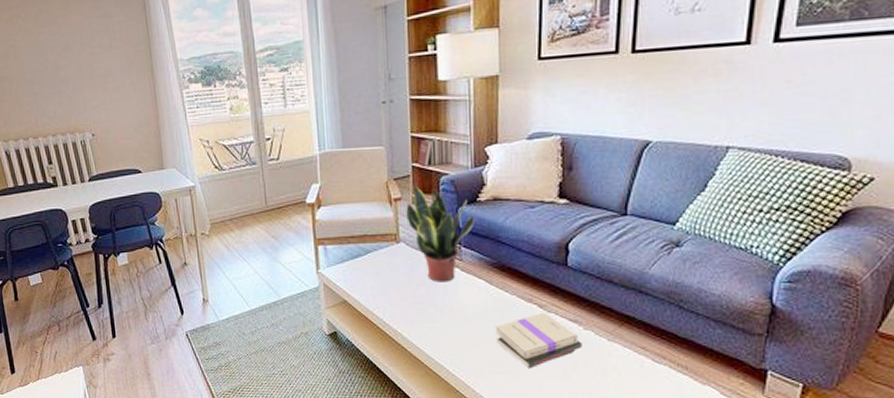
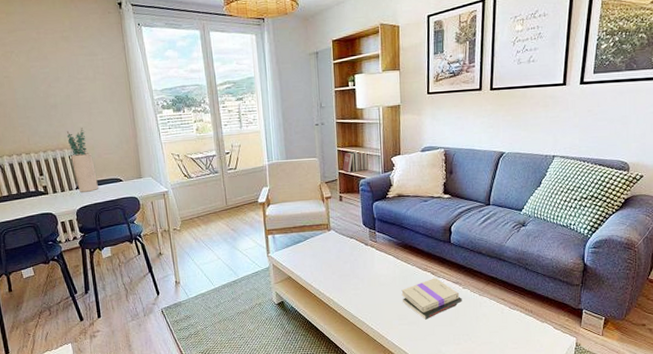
vase: none [78,107,114,186] -> present [67,128,98,193]
potted plant: present [406,184,474,282] -> none [335,186,385,259]

